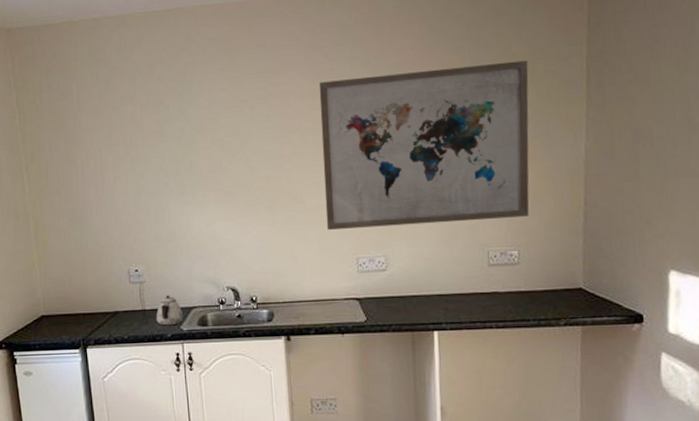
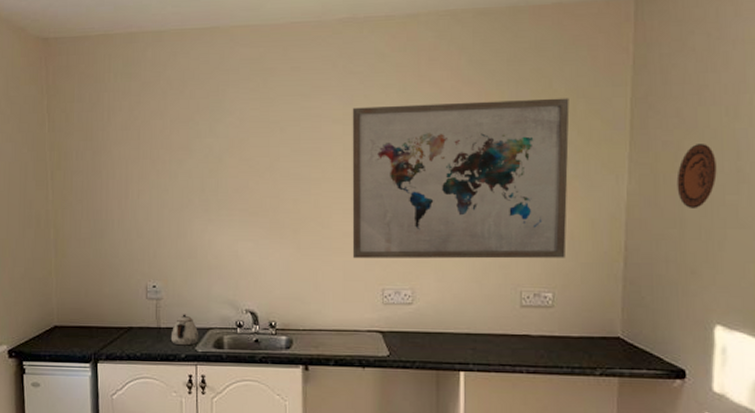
decorative plate: none [631,97,669,161] -> present [676,144,717,208]

